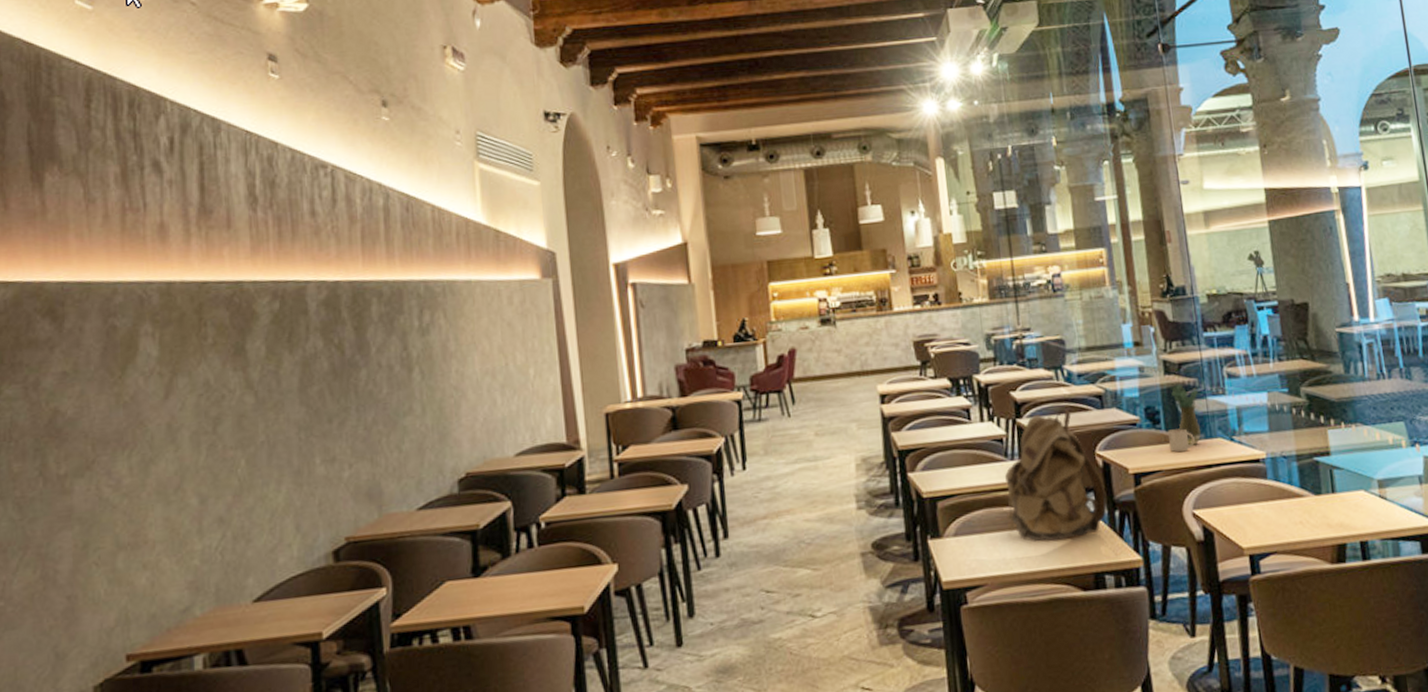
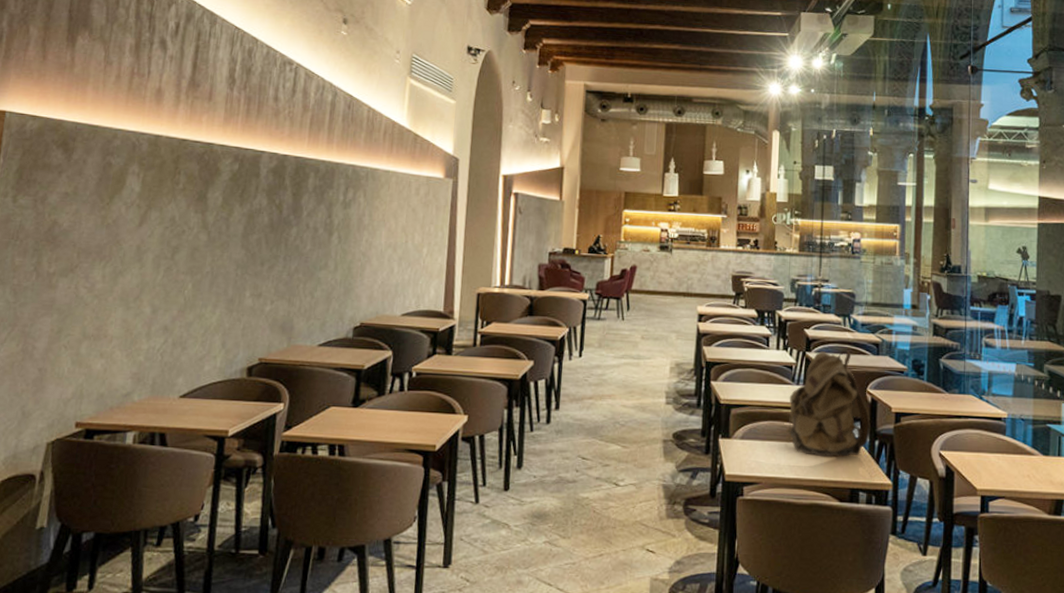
mug: present [1168,428,1195,453] -> none [928,381,950,402]
vase: present [1169,383,1201,446] -> none [936,344,959,398]

